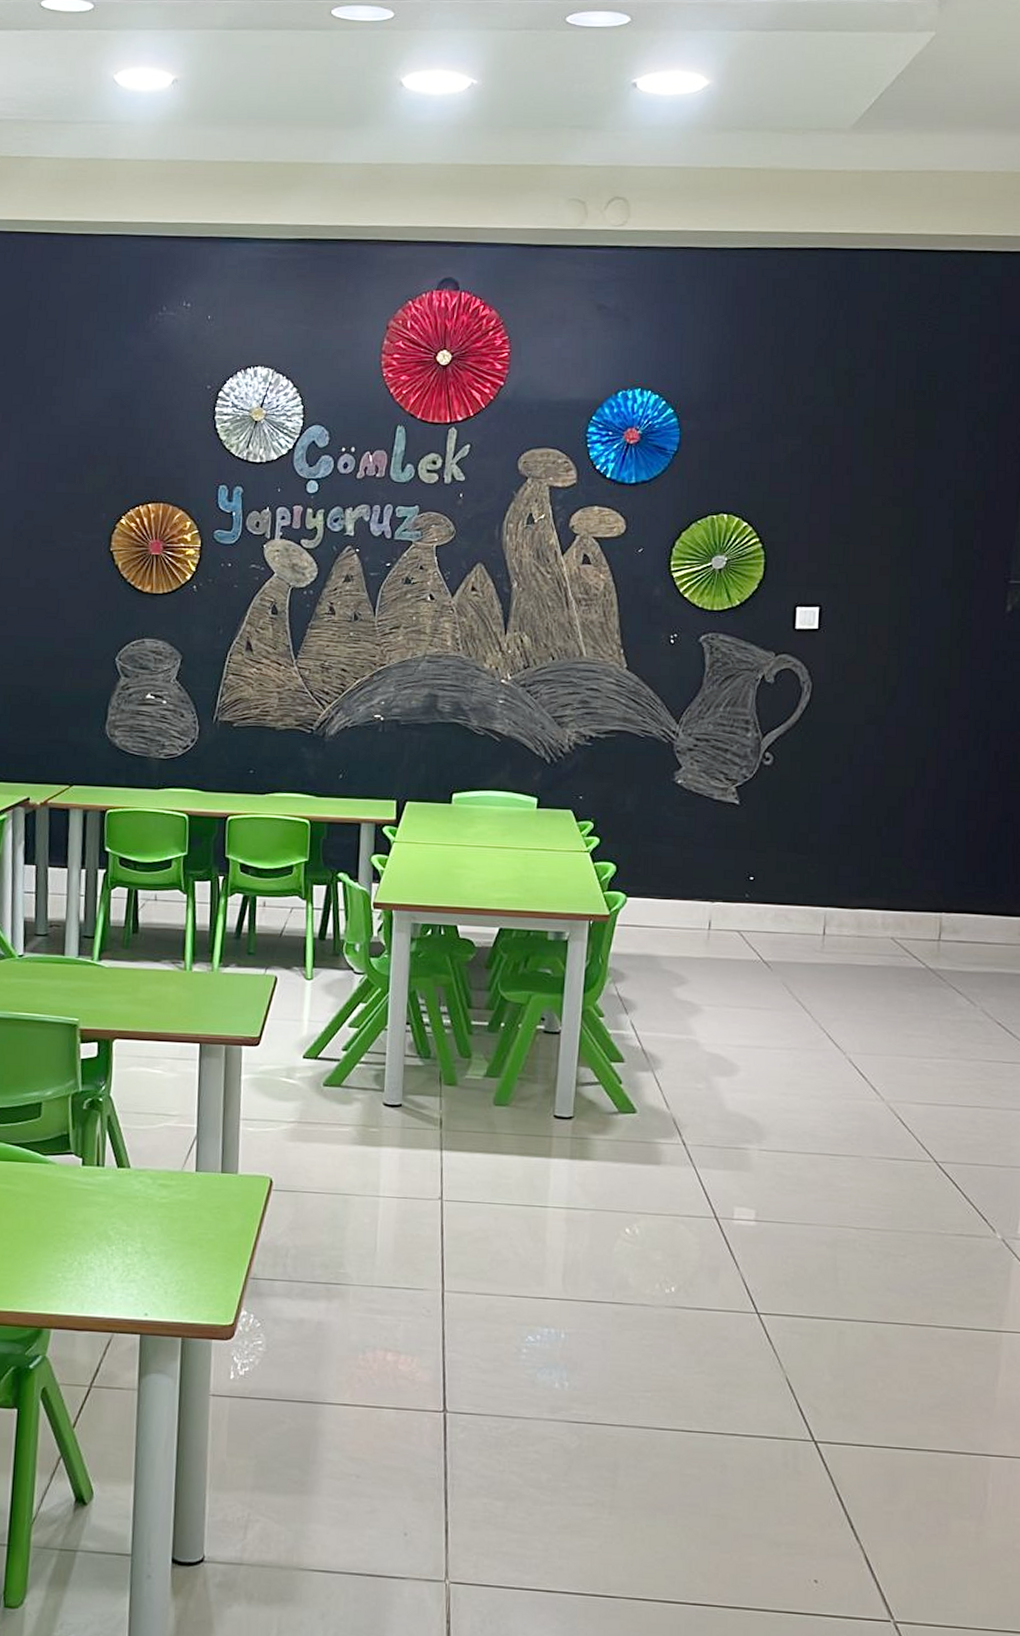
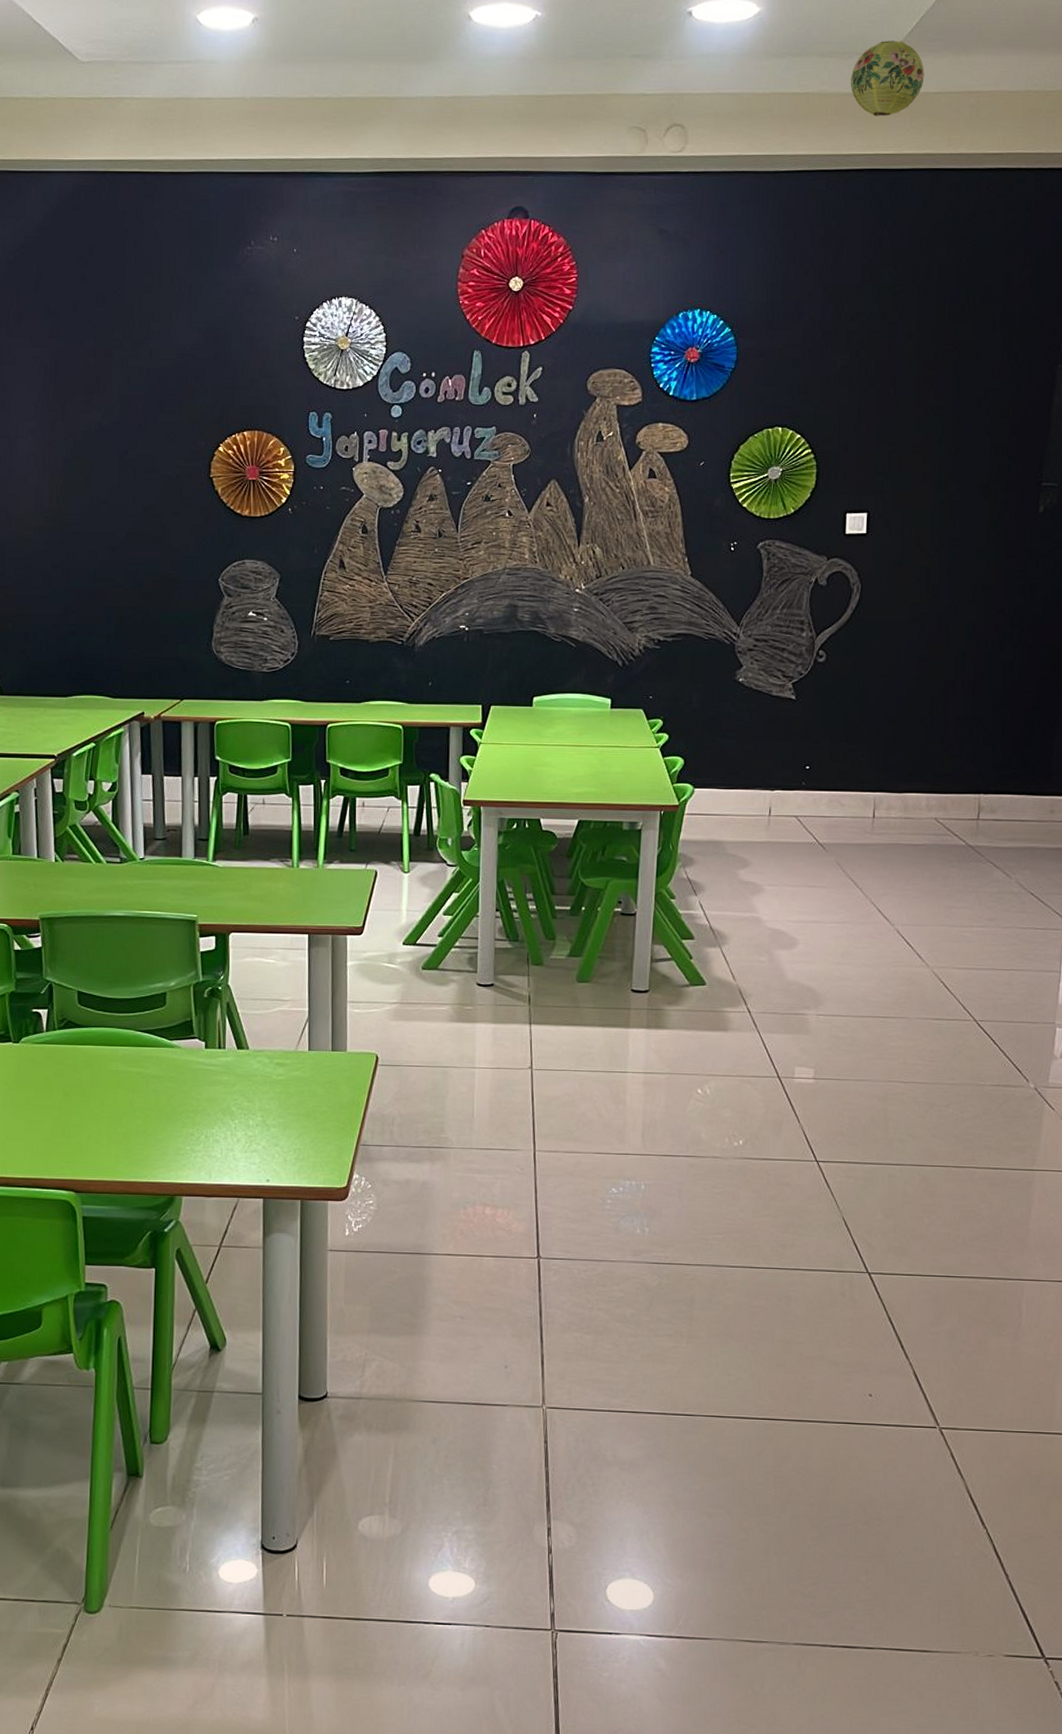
paper lantern: none [804,117,884,194] -> present [850,41,925,116]

